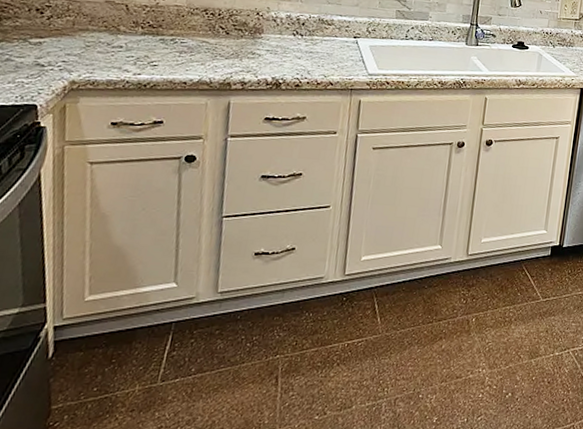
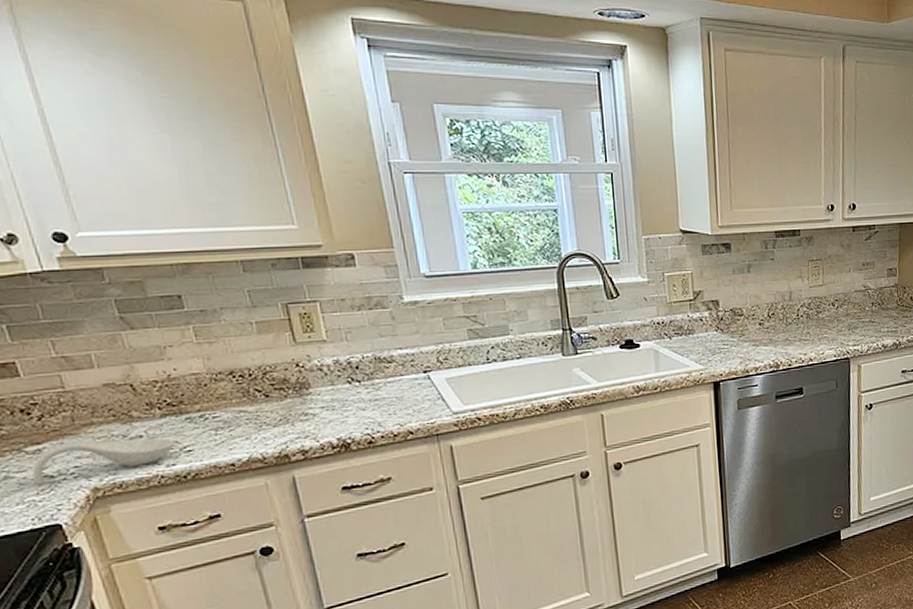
spoon rest: none [27,41,146,70] -> present [32,438,175,485]

